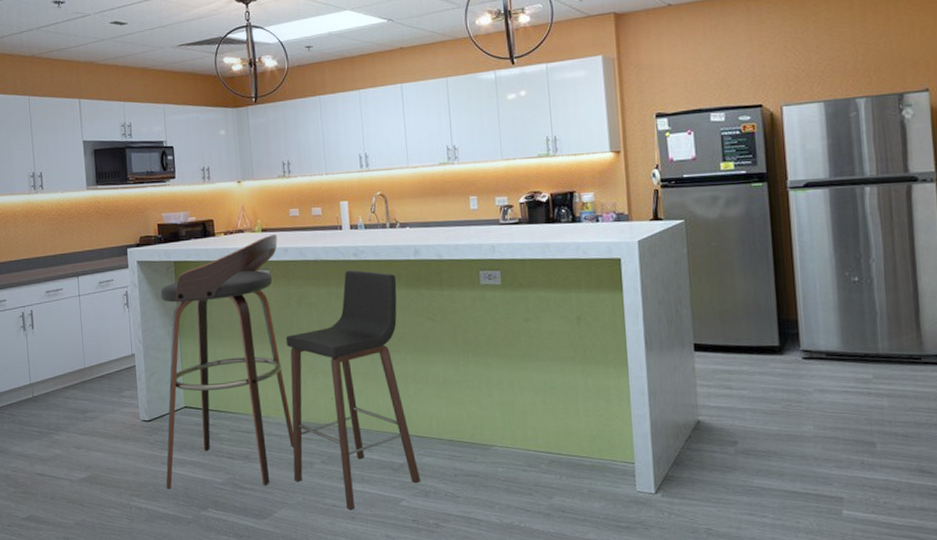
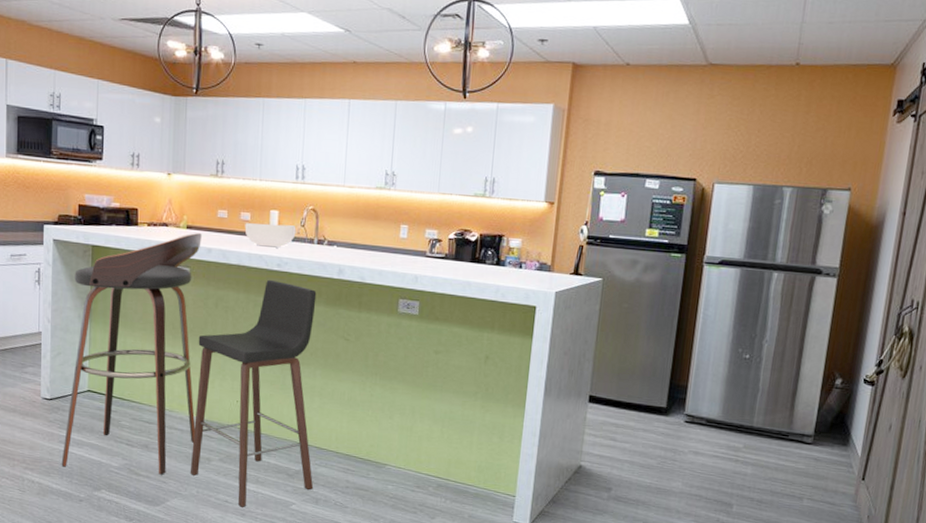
bowl: none [317,213,368,239] -> present [244,223,296,248]

